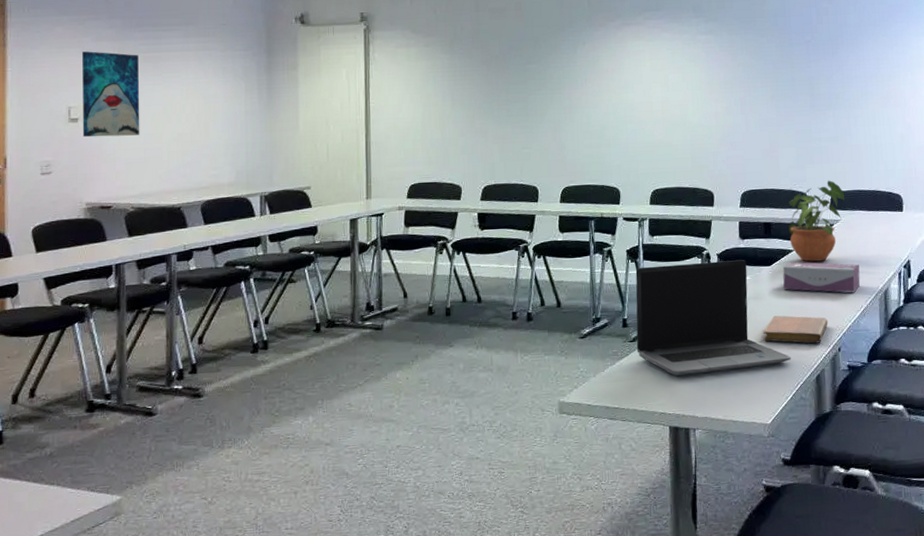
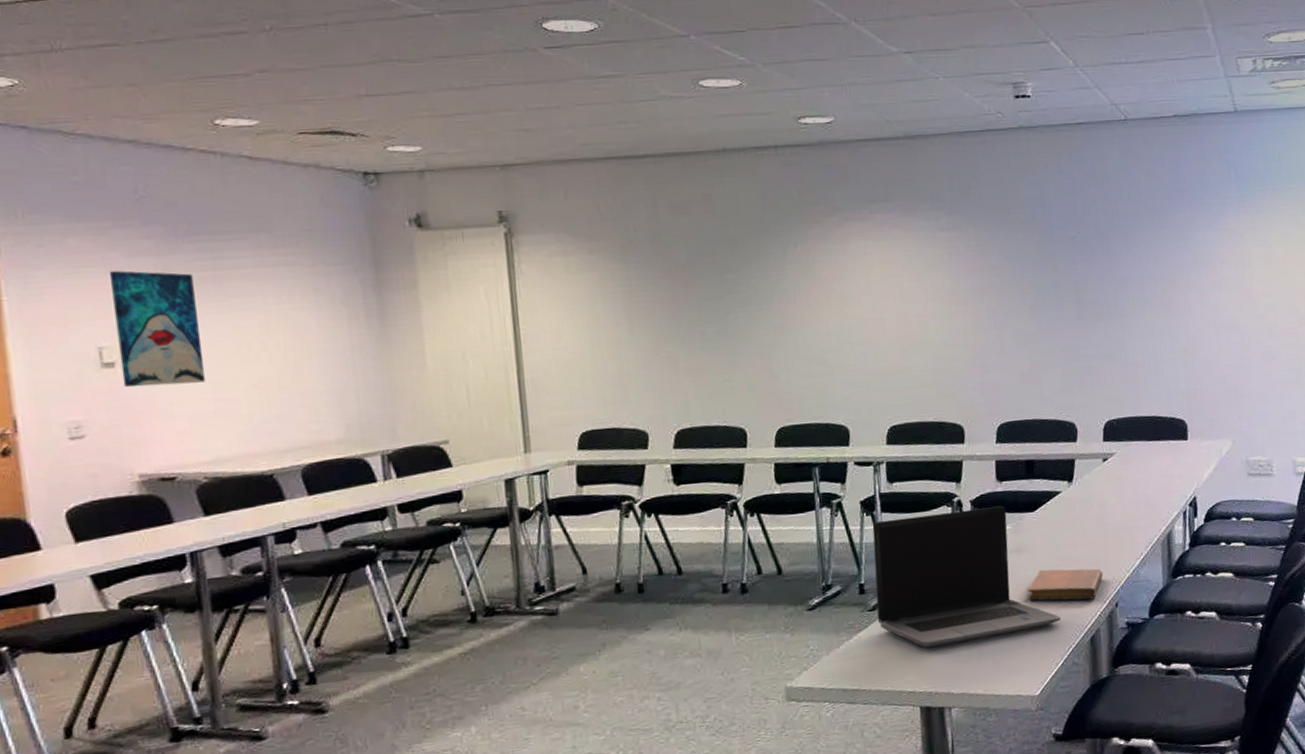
tissue box: present [782,262,860,293] -> none [1048,504,1140,539]
potted plant: present [788,180,845,262] -> none [1054,406,1121,505]

